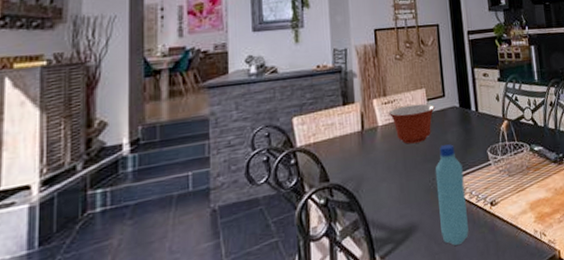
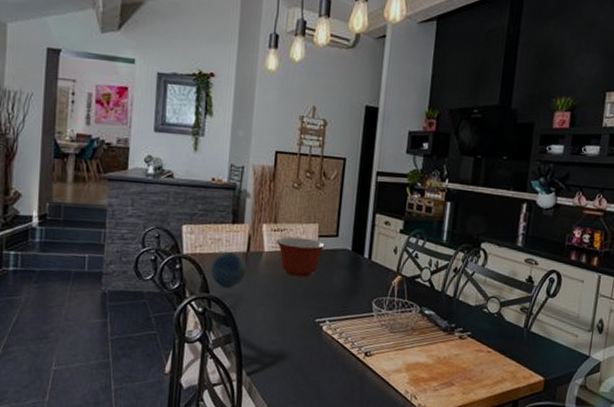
decorative ball: none [327,134,364,172] -> present [210,252,246,288]
water bottle: present [435,144,469,246] -> none [309,285,343,383]

